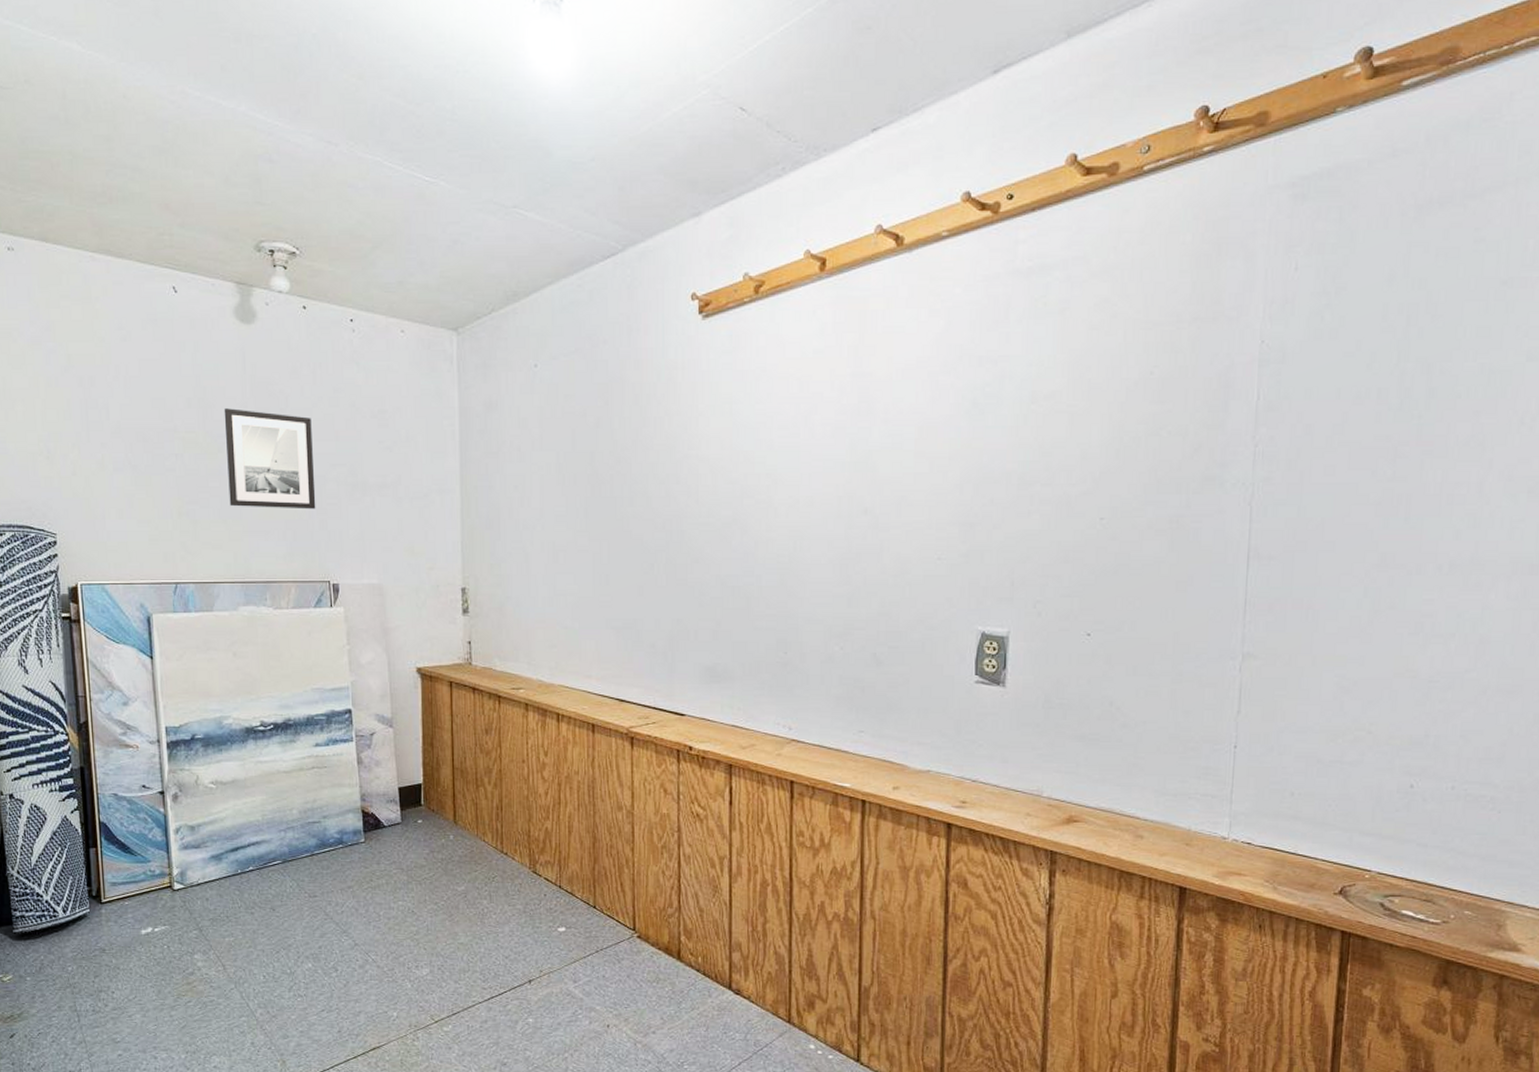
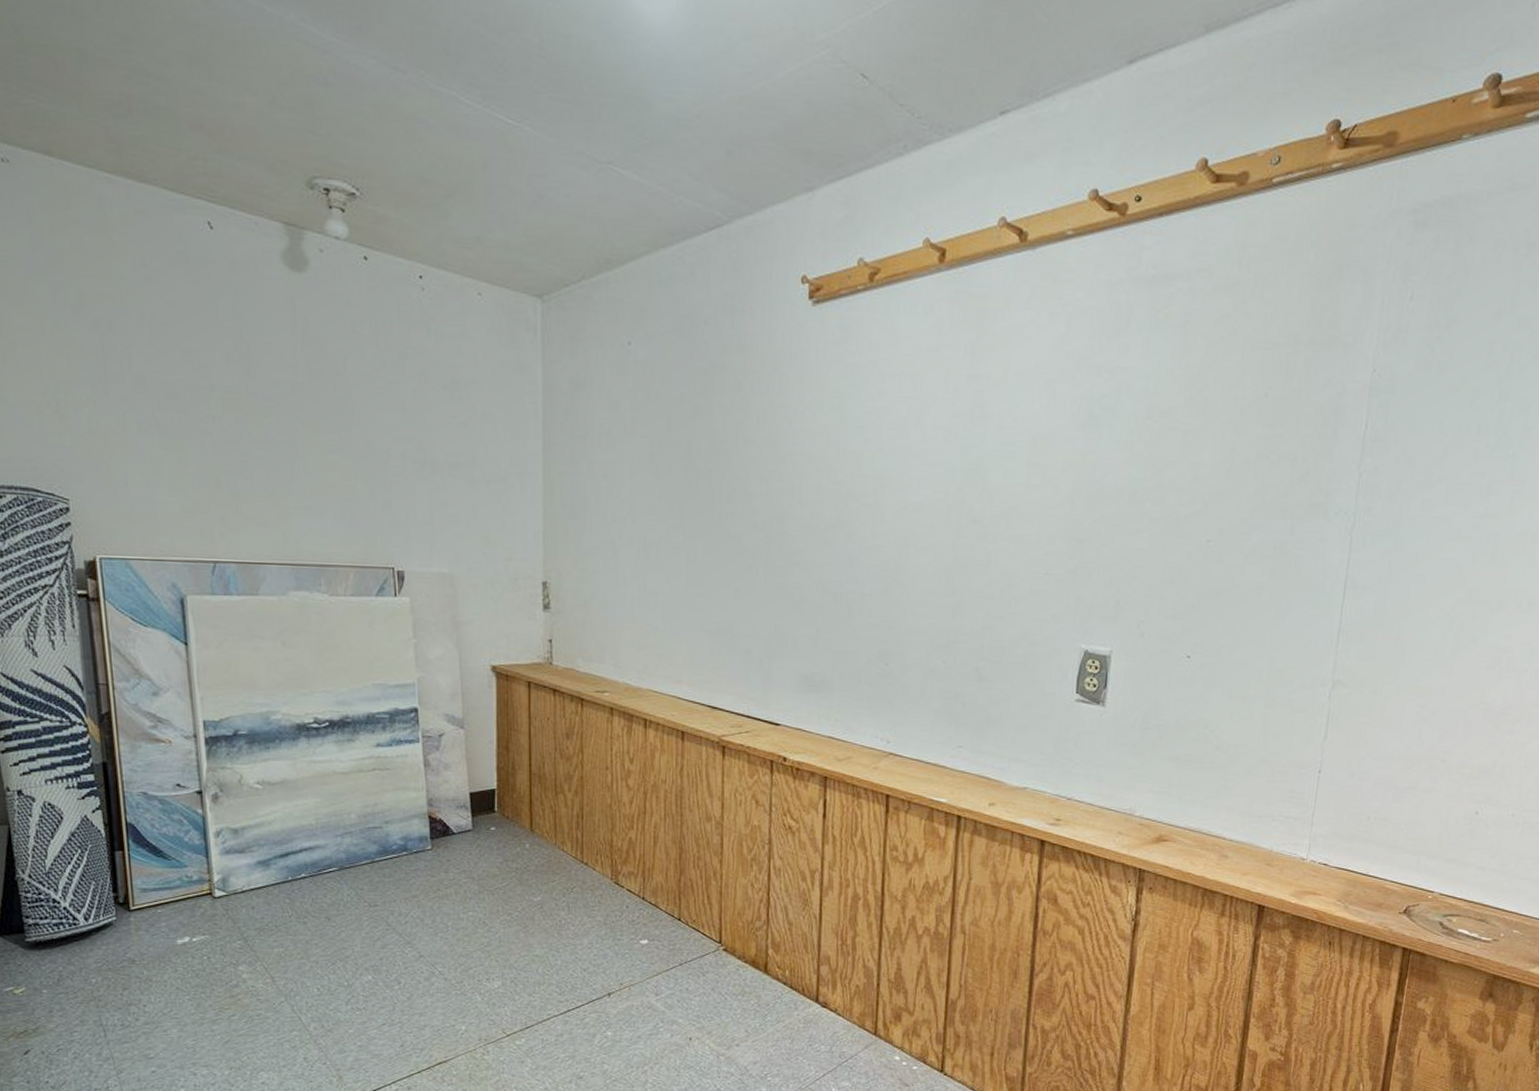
wall art: present [224,408,316,510] -> none [270,367,379,488]

